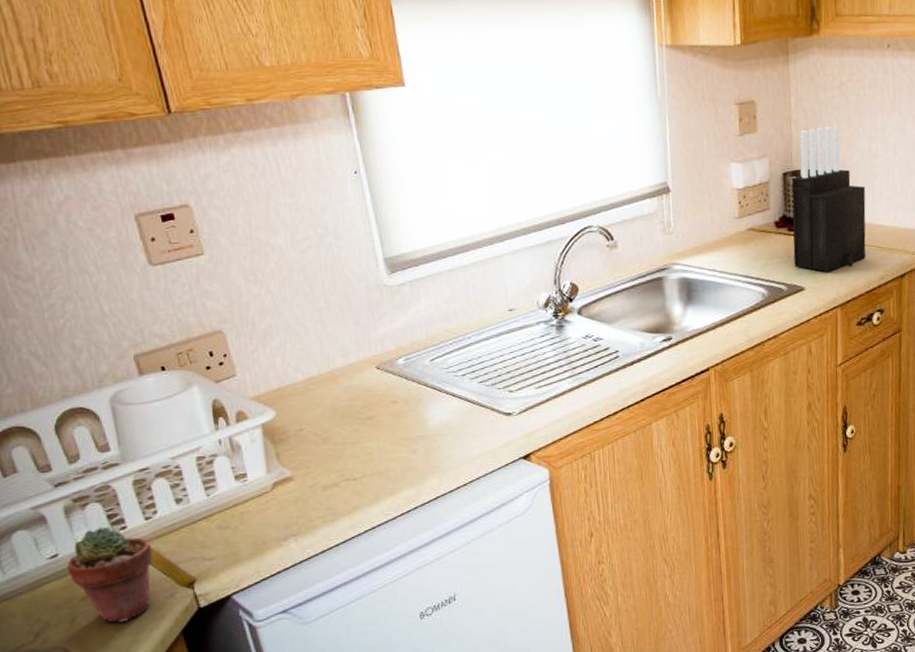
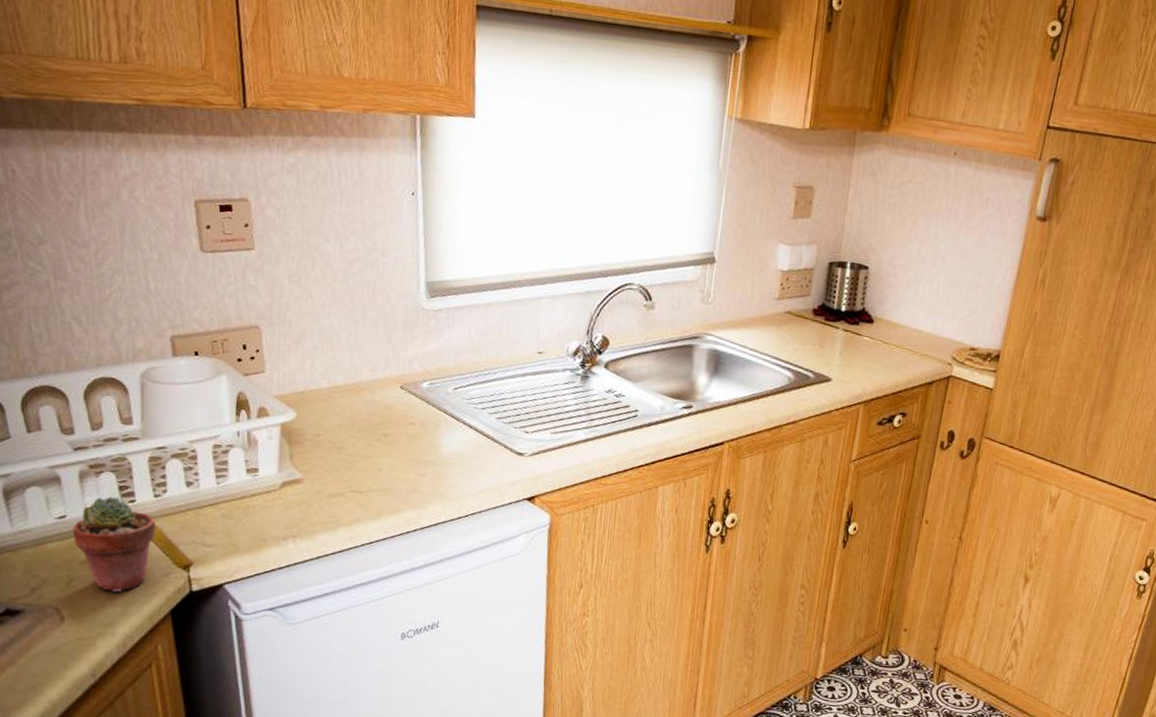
knife block: present [791,125,866,271] -> none [825,223,908,366]

